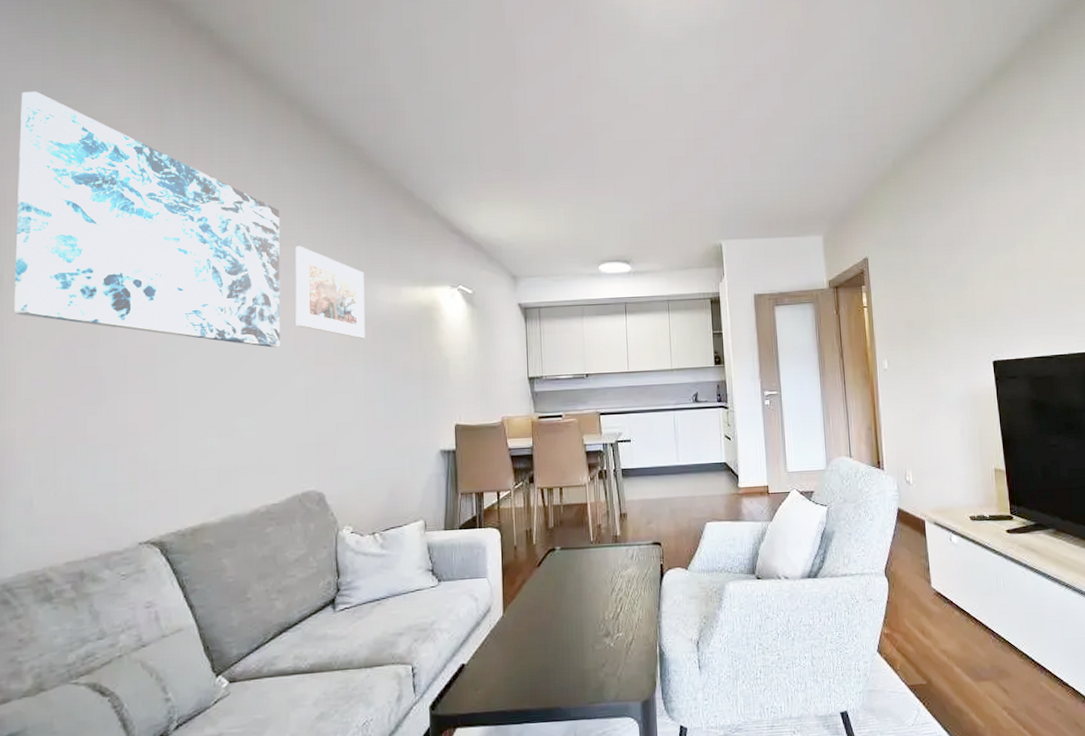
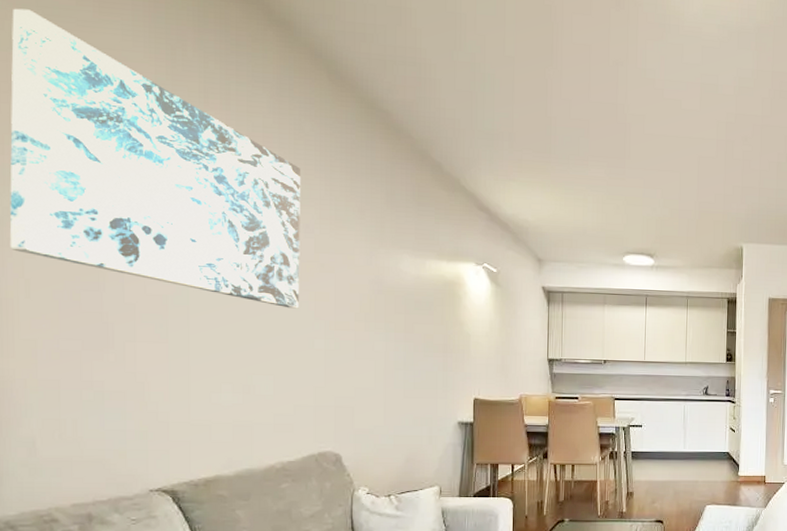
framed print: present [295,246,365,339] -> none [315,208,387,308]

